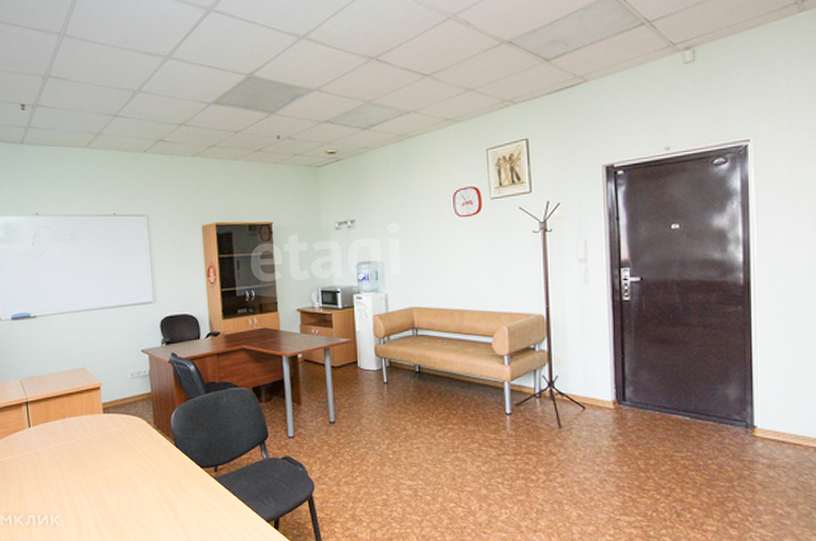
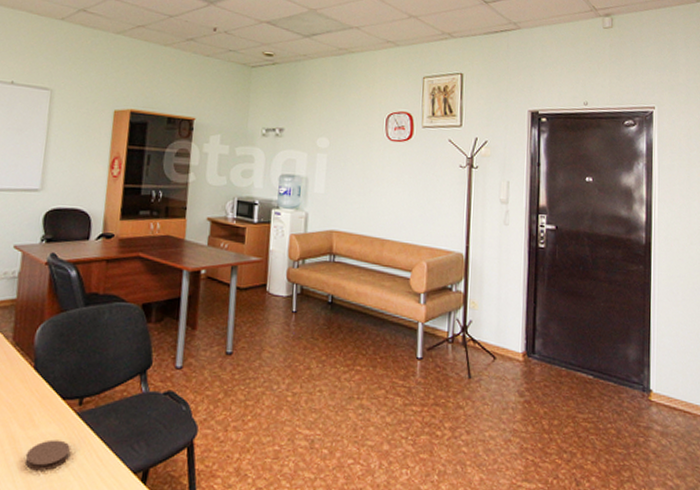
coaster: none [180,499,214,523] -> present [25,439,70,471]

